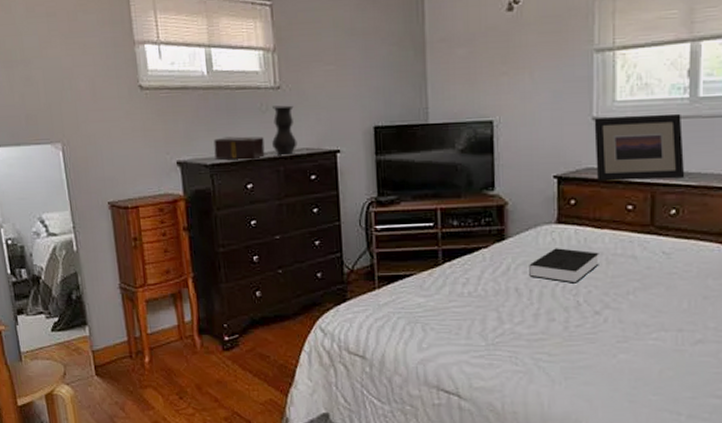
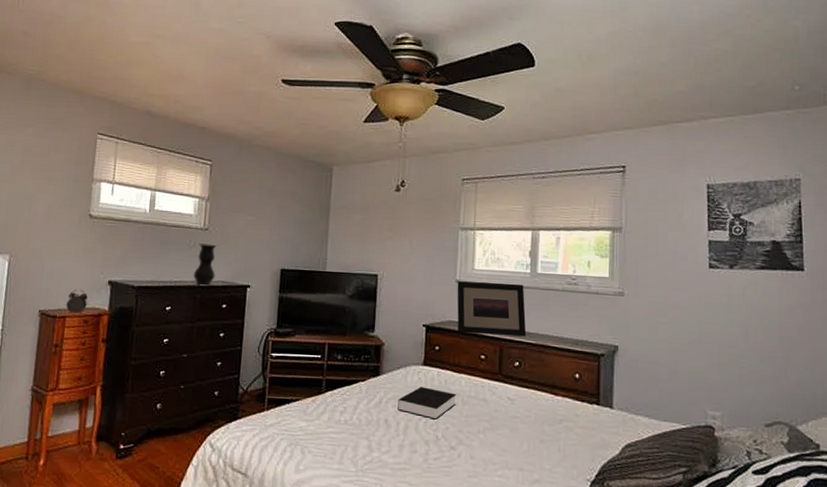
alarm clock: none [135,175,159,204] -> present [65,289,88,315]
jewelry box: present [214,136,265,160] -> none [142,264,188,286]

